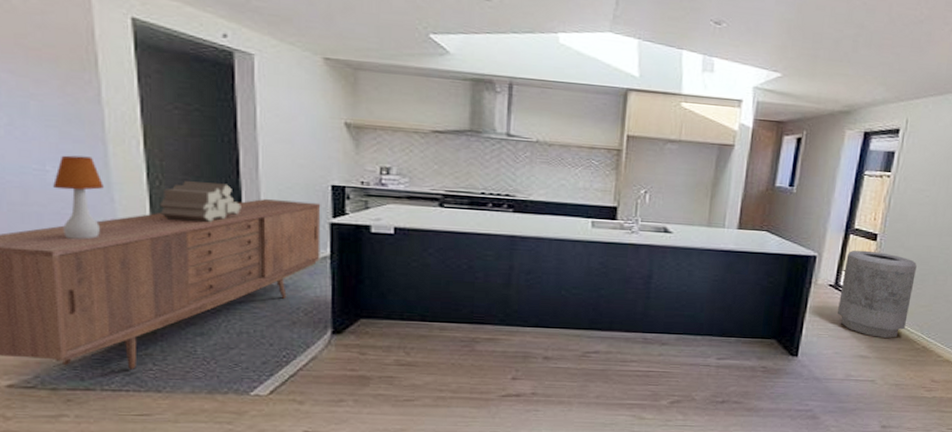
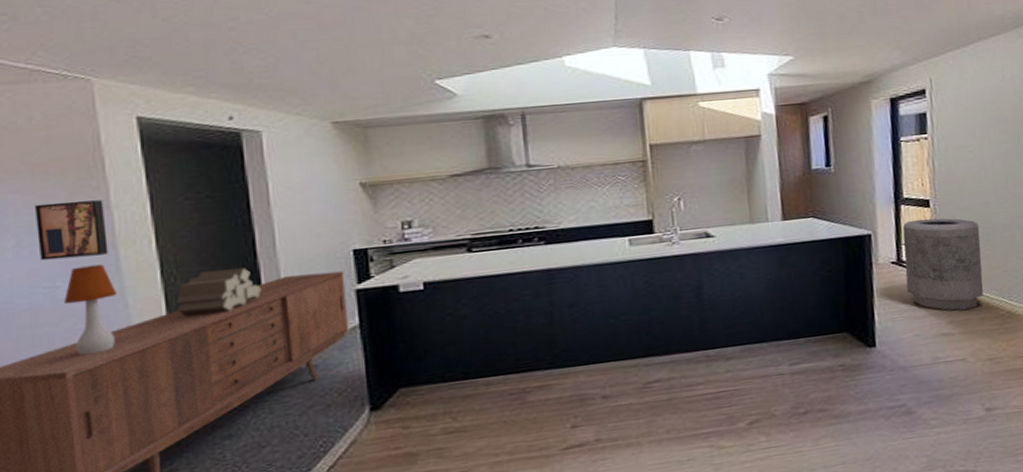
wall art: none [28,87,98,148] -> present [35,200,109,261]

